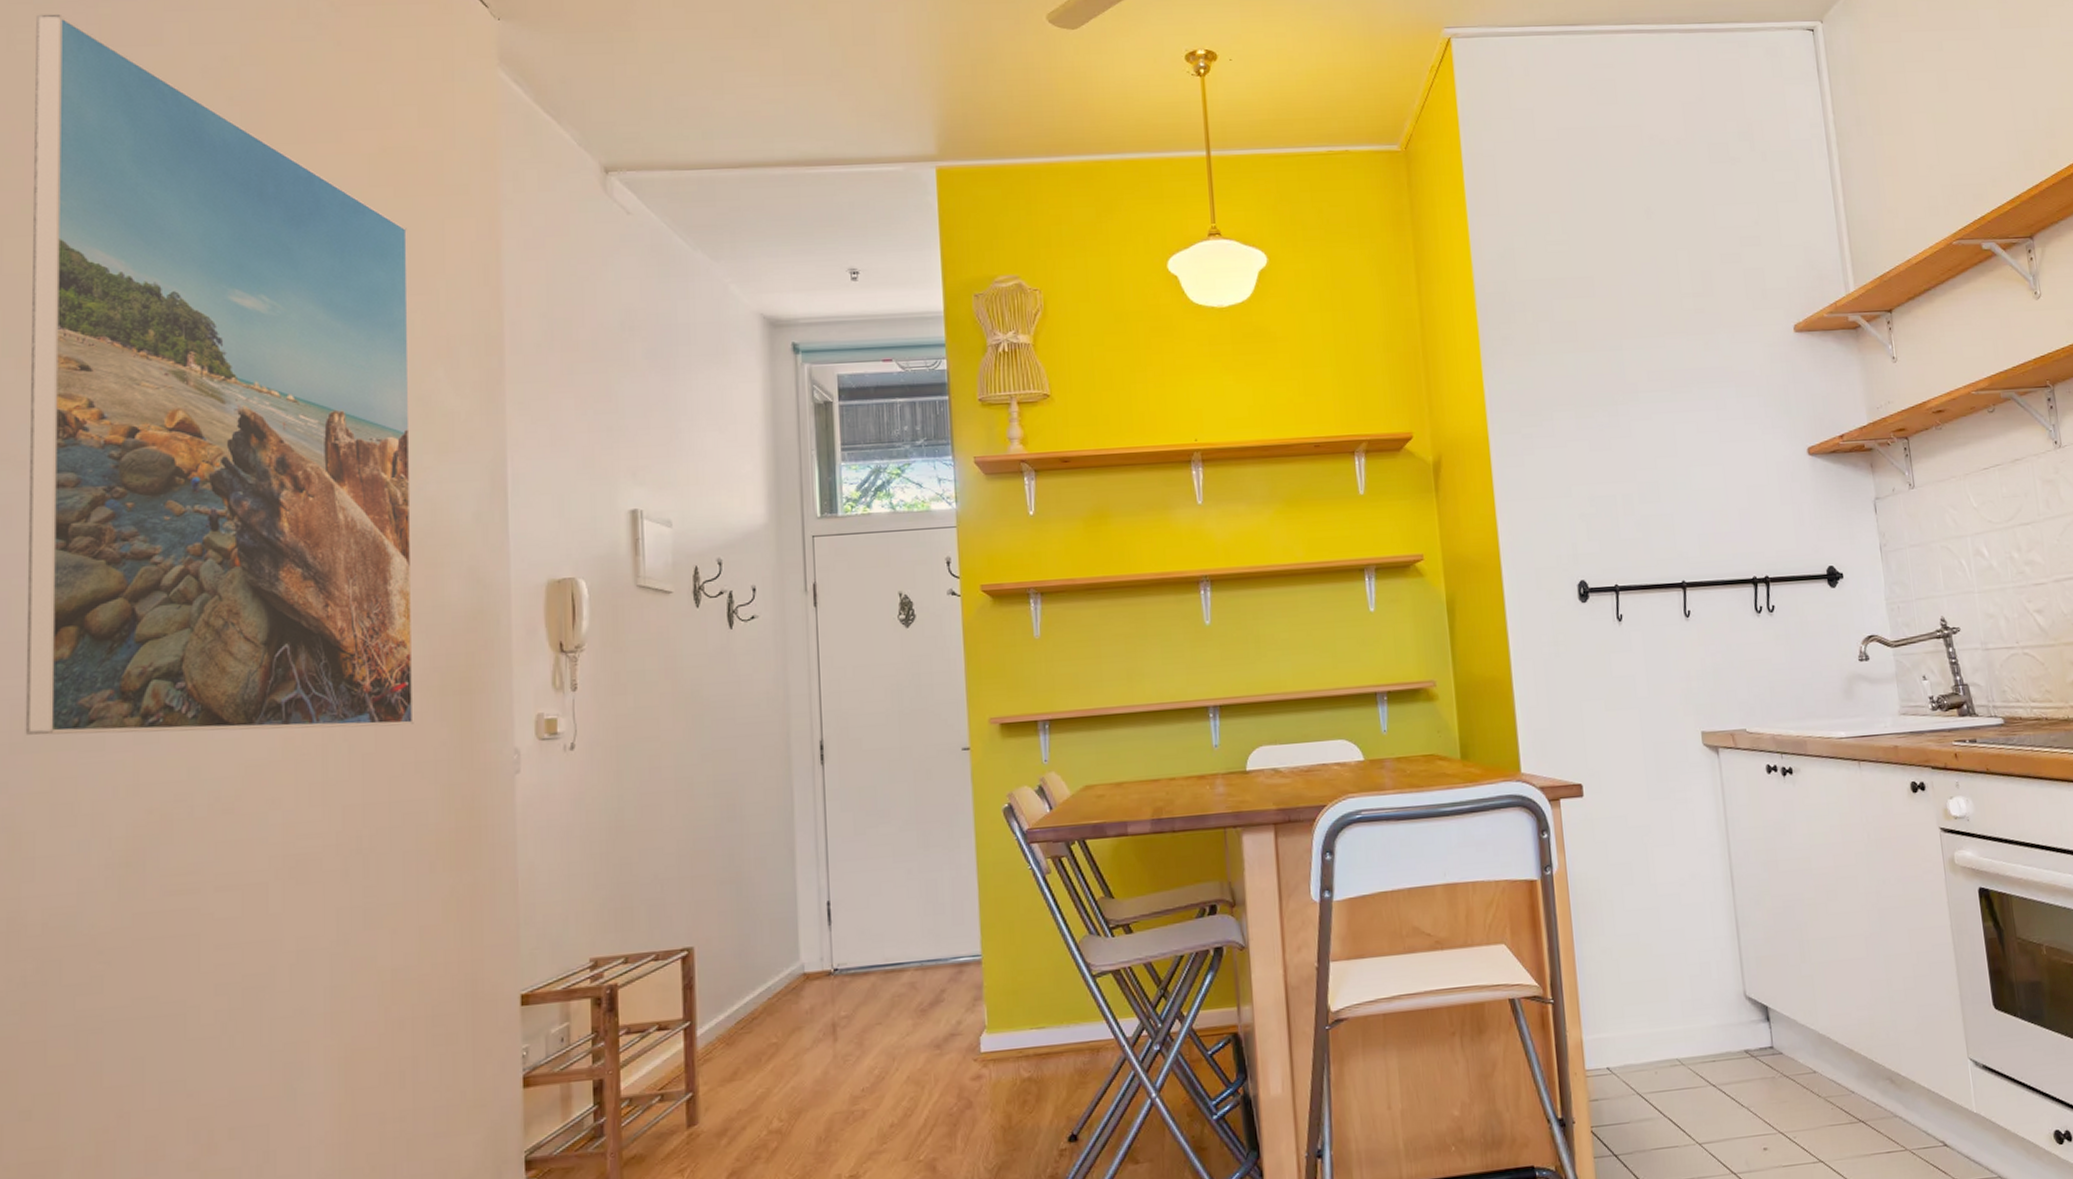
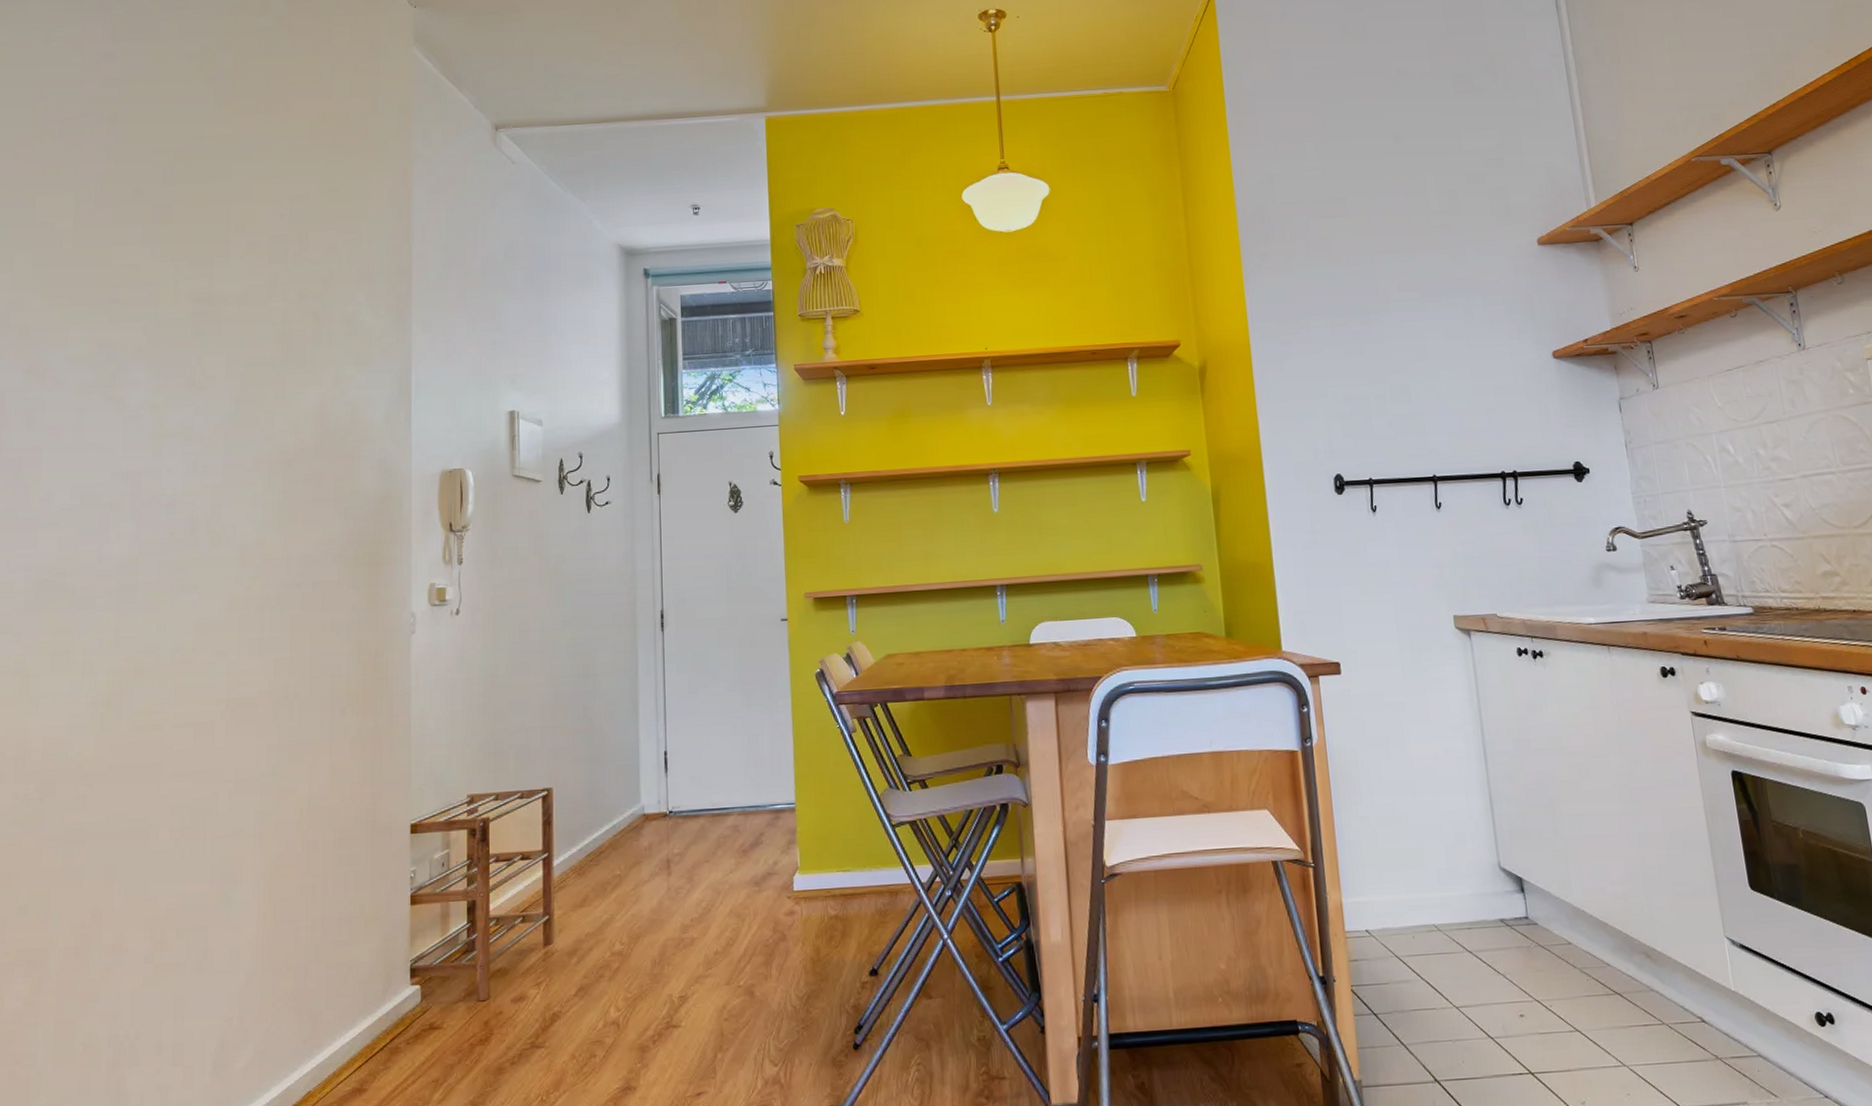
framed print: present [25,14,414,735] -> none [36,16,339,596]

